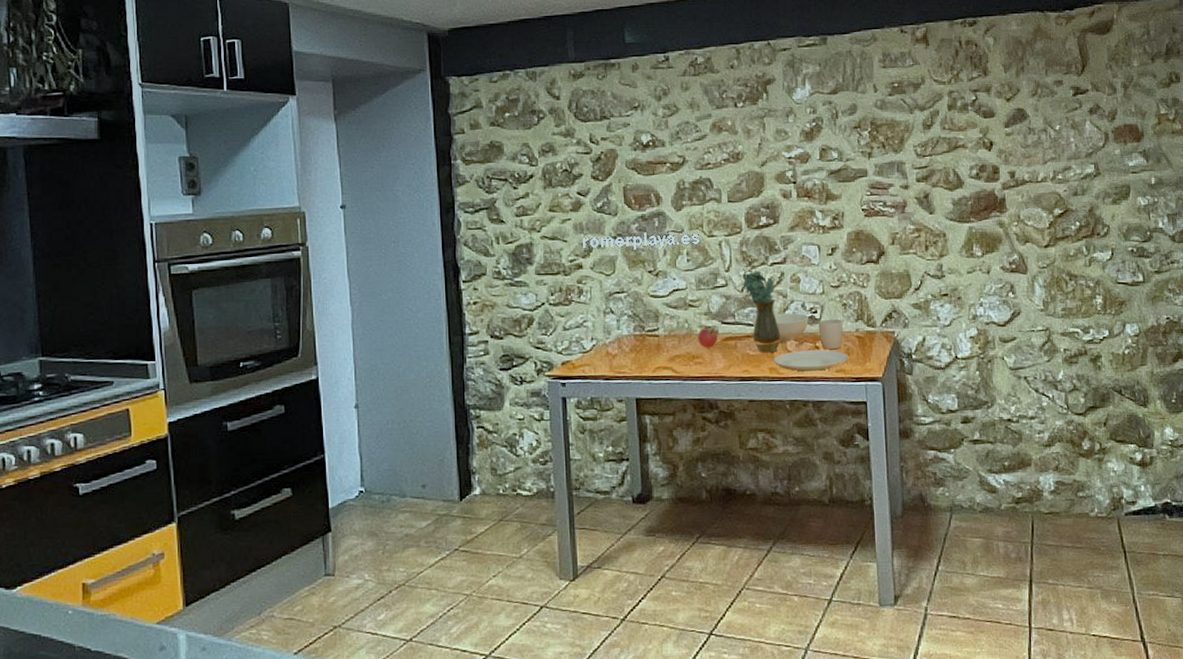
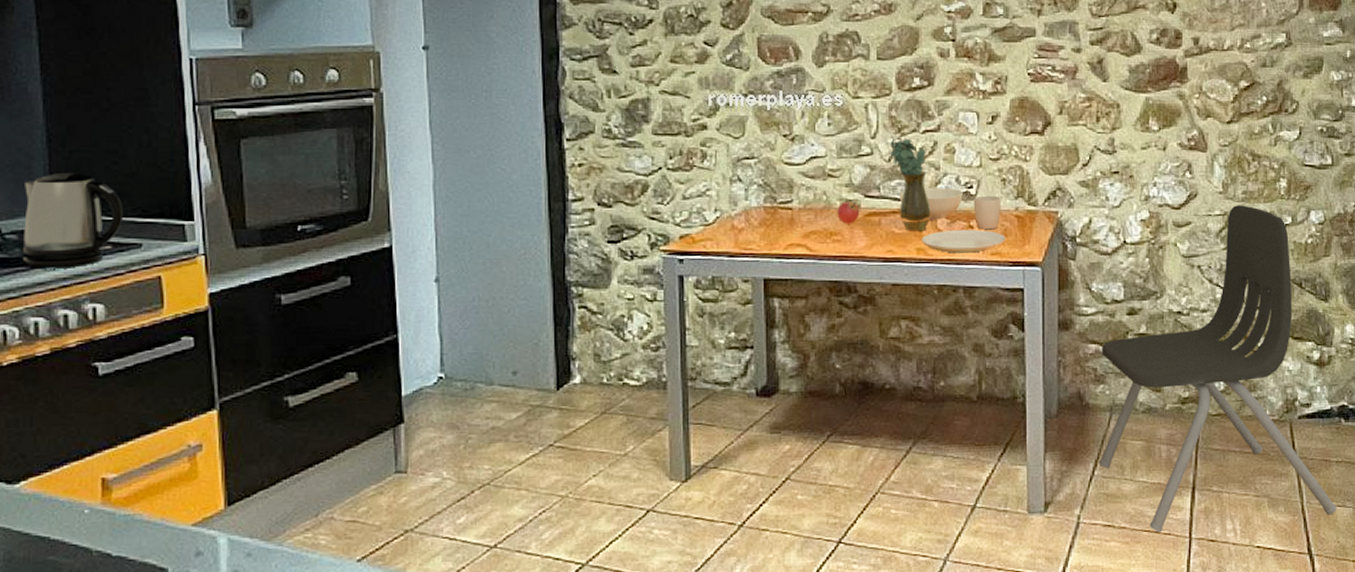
kettle: none [17,323,99,405] -> present [22,173,124,269]
dining chair: none [939,321,1166,623] -> present [1099,205,1337,532]

